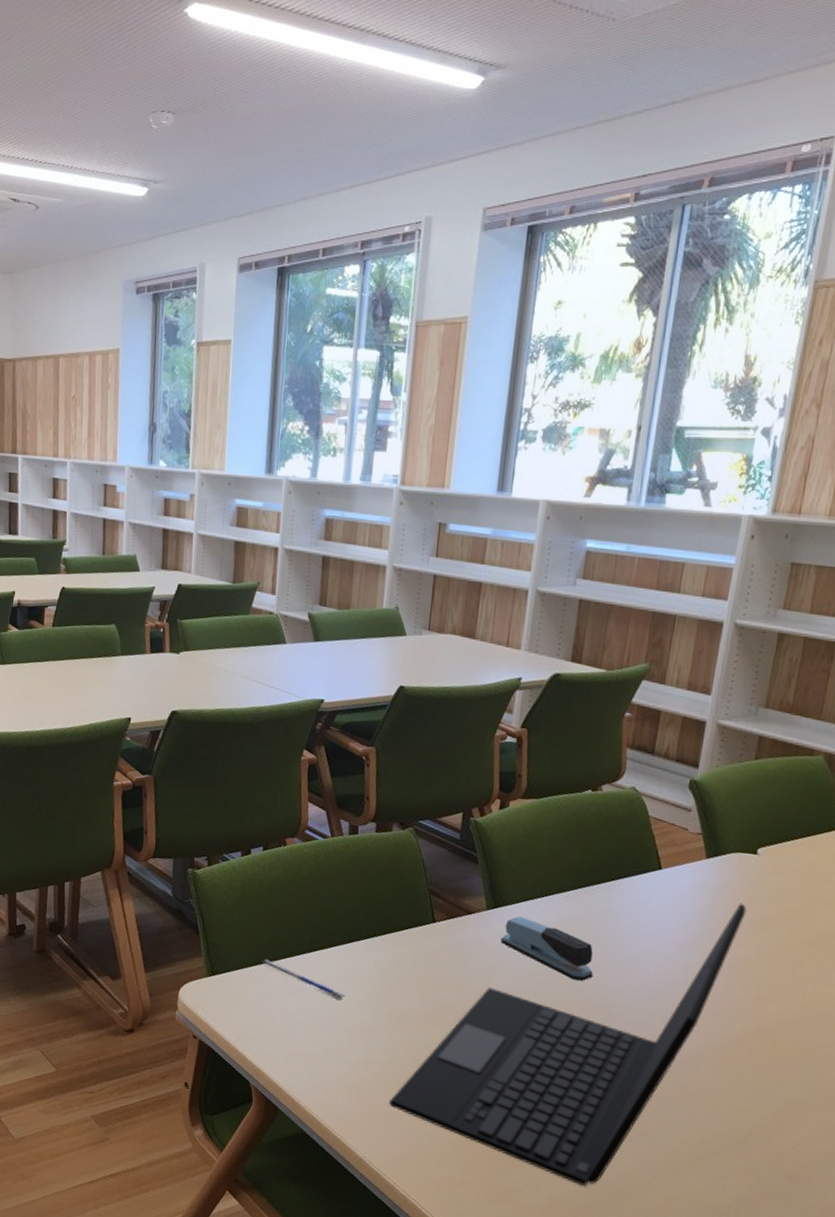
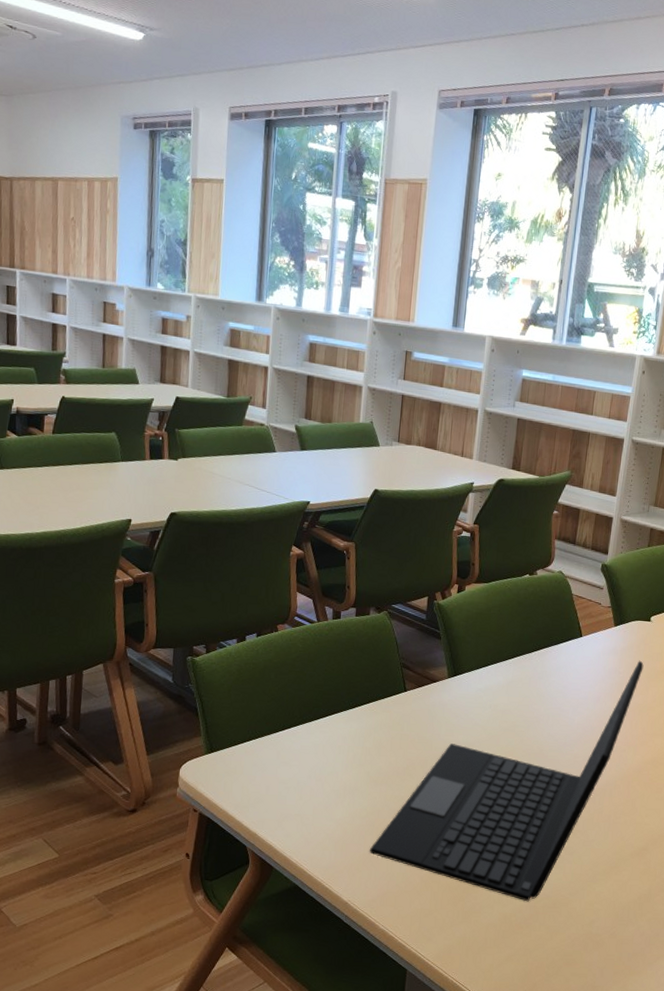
pen: present [263,959,345,1001] -> none [257,734,331,765]
stapler: present [500,916,593,981] -> none [459,681,532,732]

